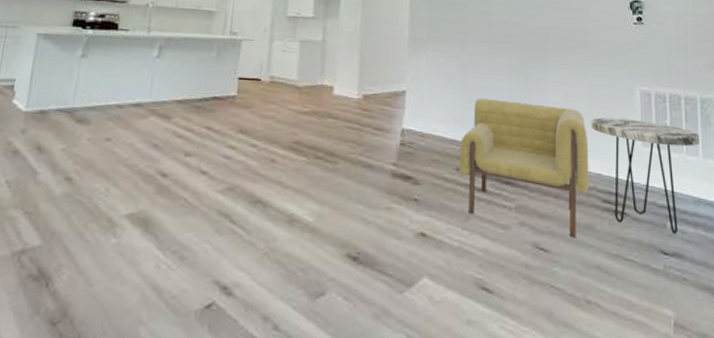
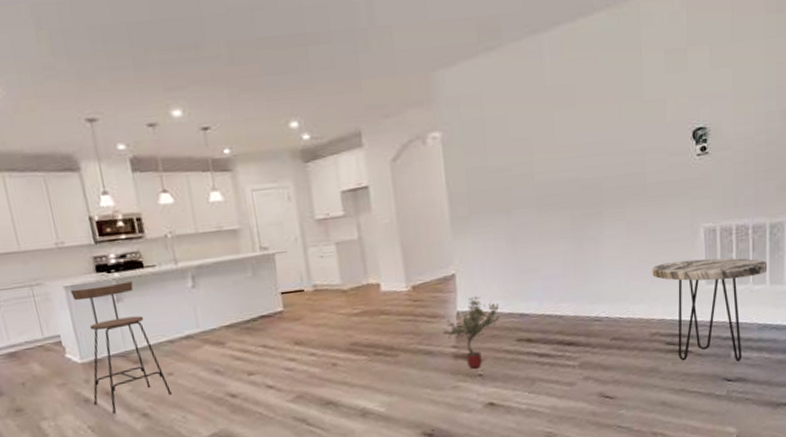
bar stool: none [21,38,104,172] -> present [71,281,172,414]
potted tree: none [385,116,444,192] -> present [442,296,500,369]
armchair: present [459,97,589,239] -> none [518,260,652,382]

